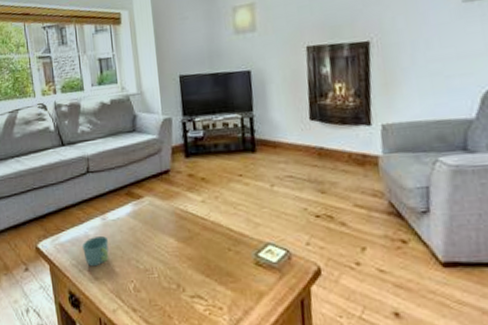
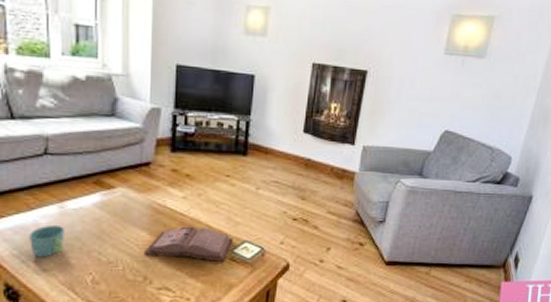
hardback book: none [174,230,257,267] -> present [143,226,234,262]

